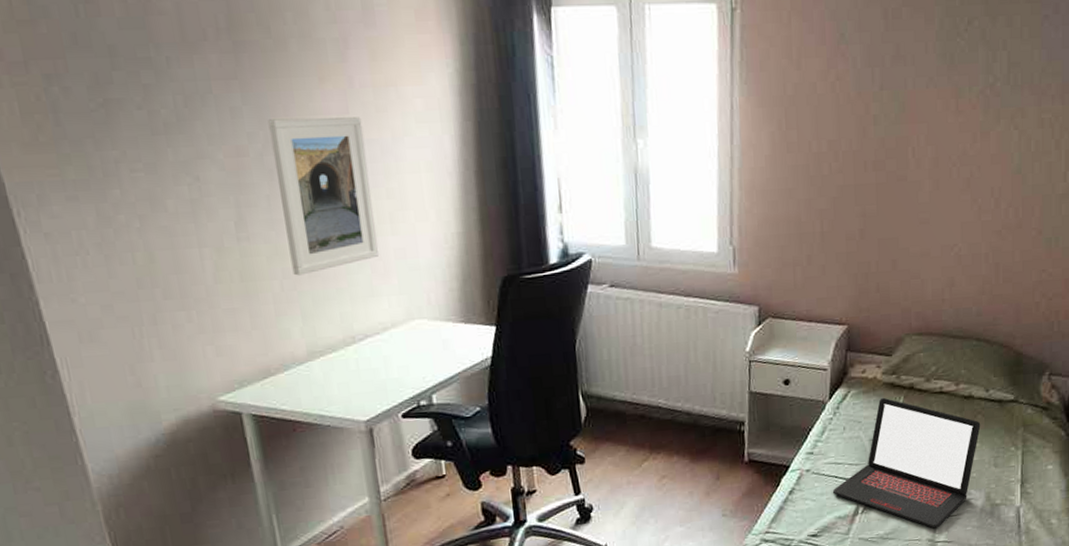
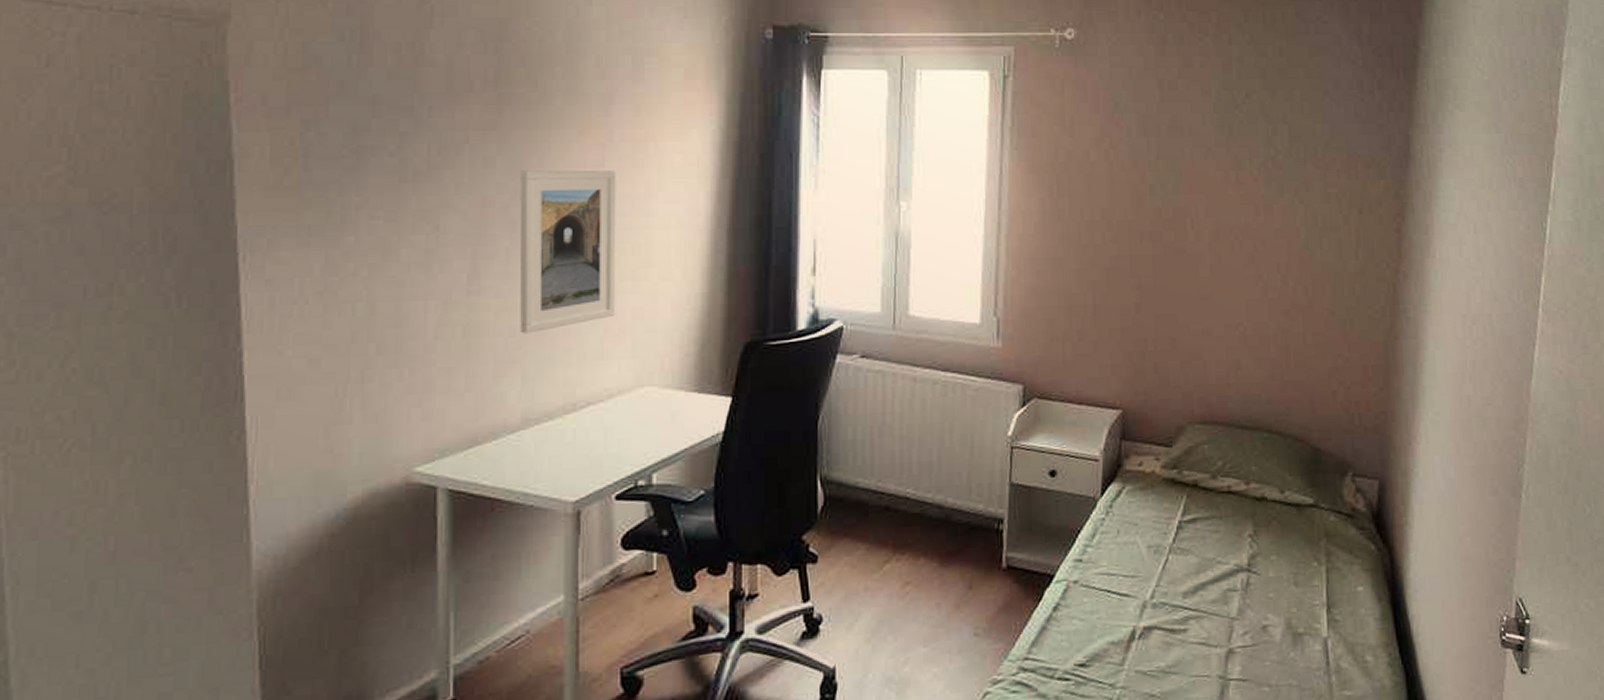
laptop: present [832,397,981,529] -> none [1104,495,1277,662]

